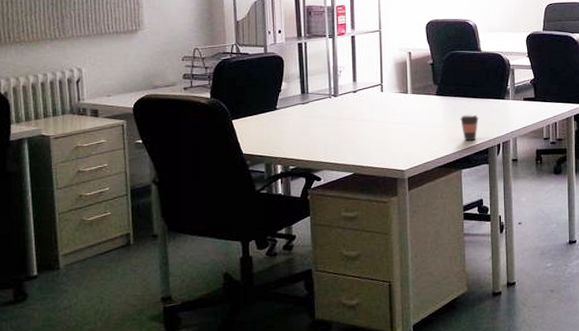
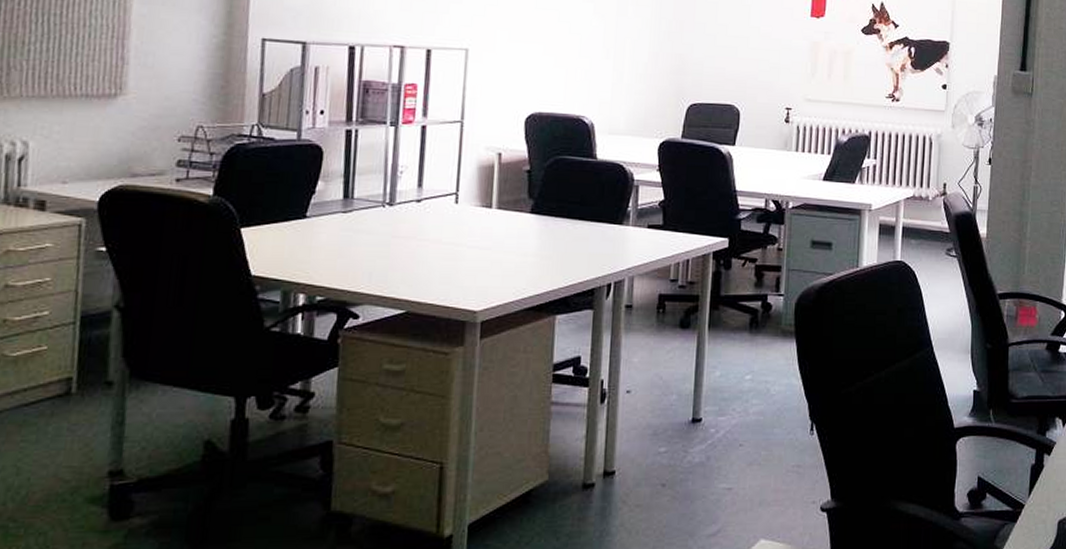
coffee cup: present [459,113,479,141] -> none [559,241,586,277]

